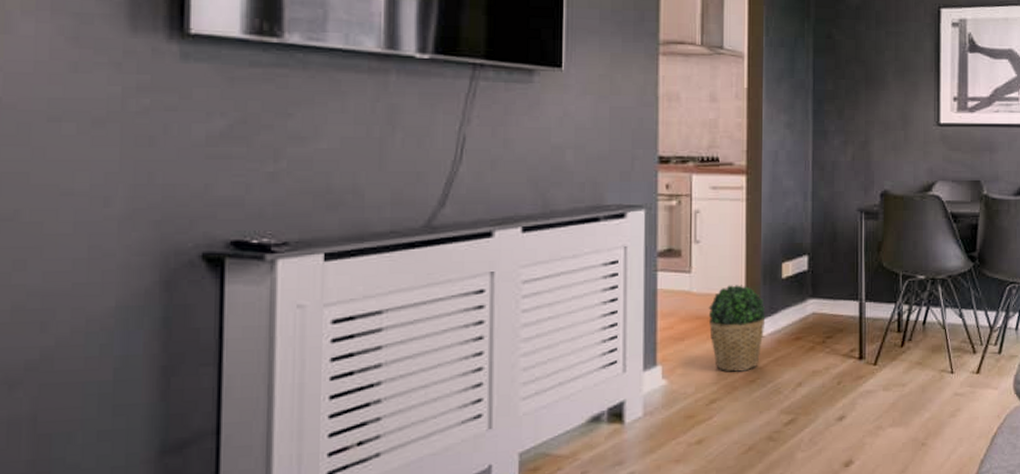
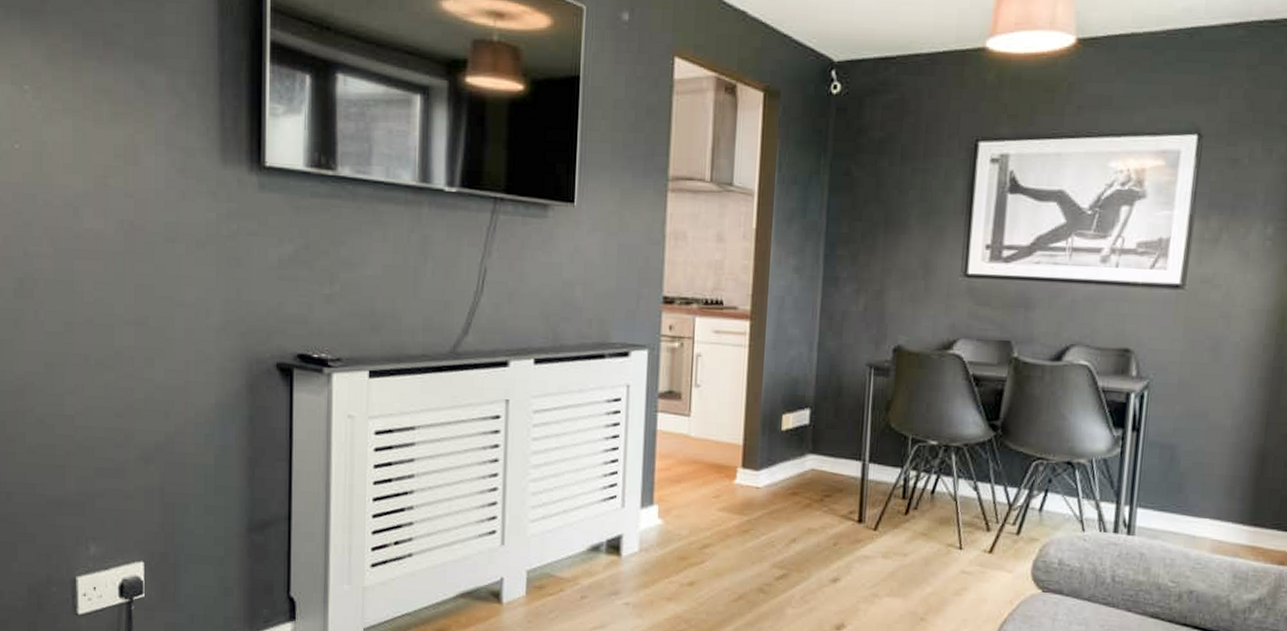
potted plant: present [708,285,766,372] -> none [705,432,762,521]

